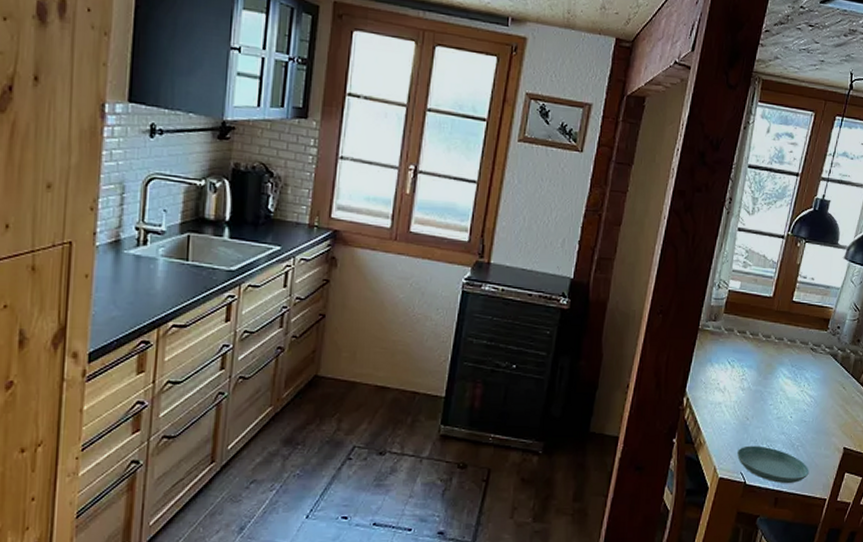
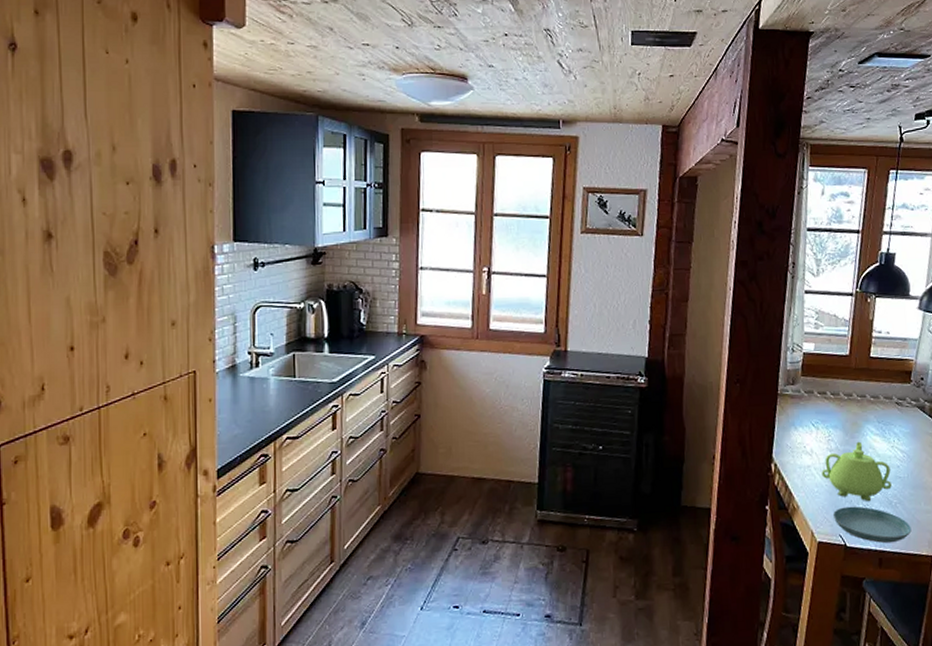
teapot: none [731,383,797,442] -> present [822,441,892,501]

